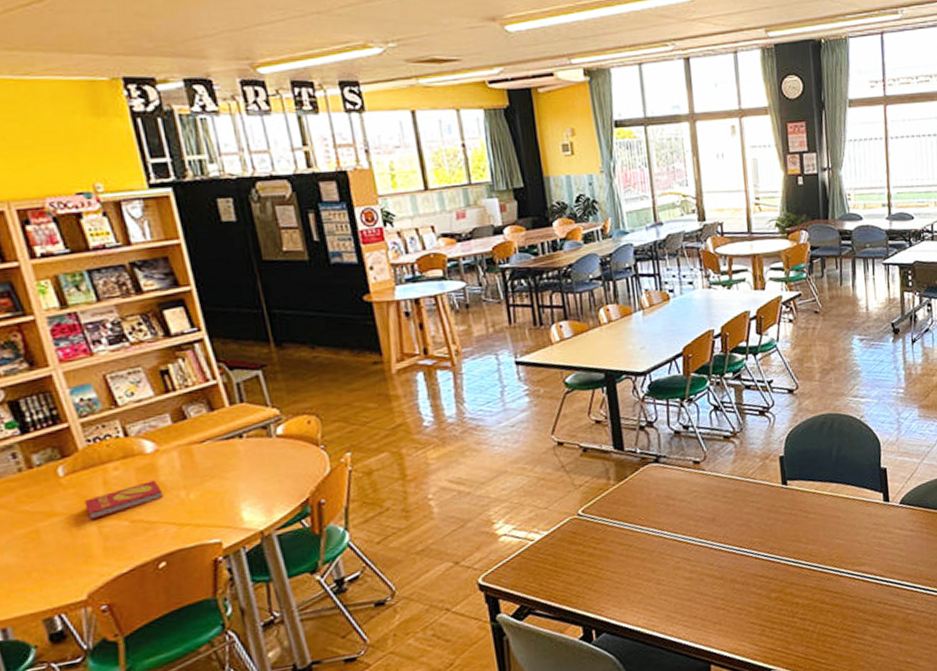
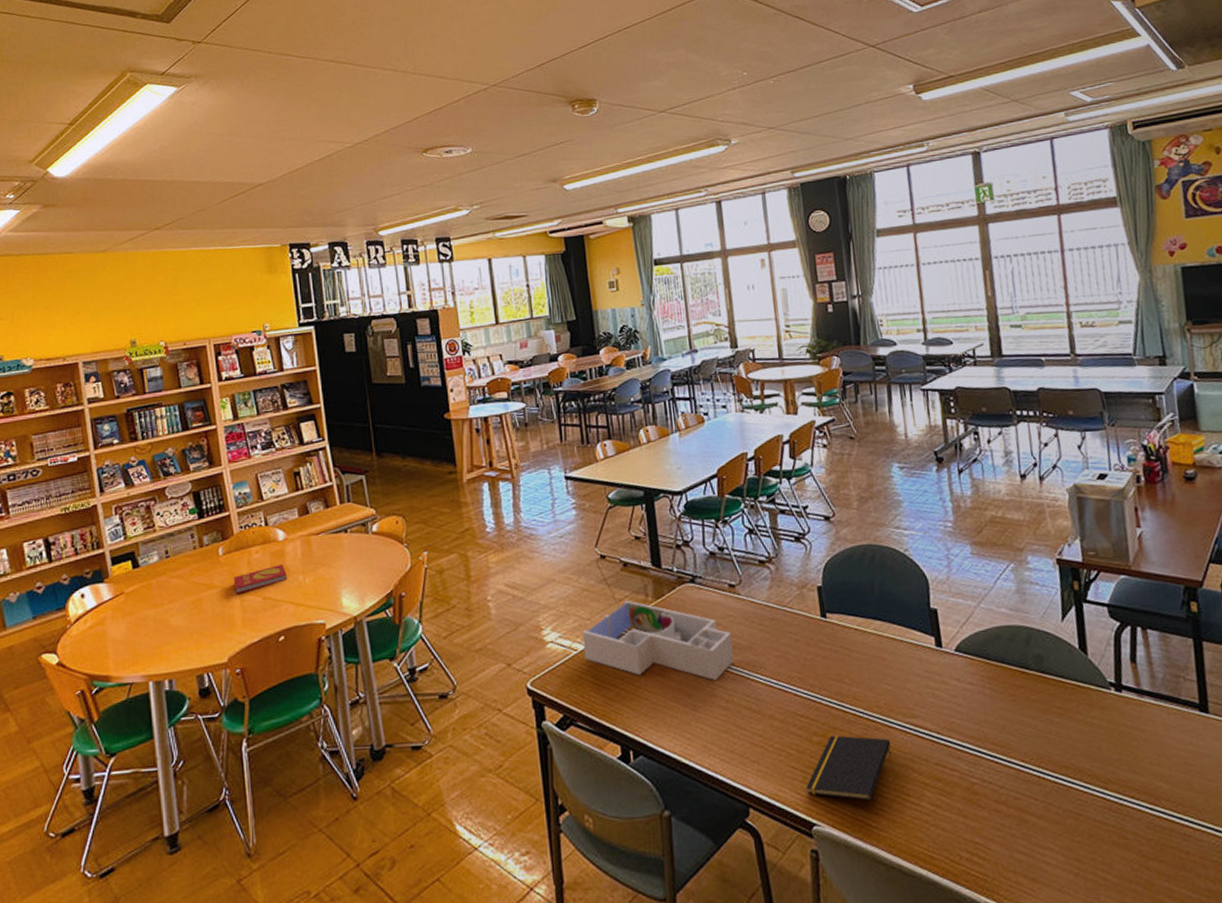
desk organizer: none [538,485,698,558] -> present [582,600,735,681]
notepad: none [763,586,841,645] -> present [805,735,892,801]

